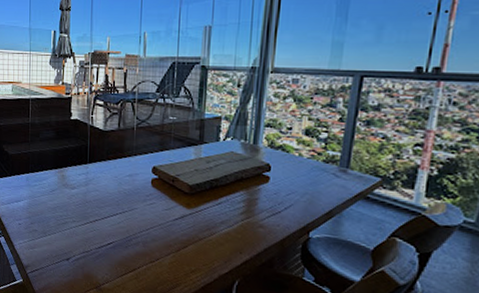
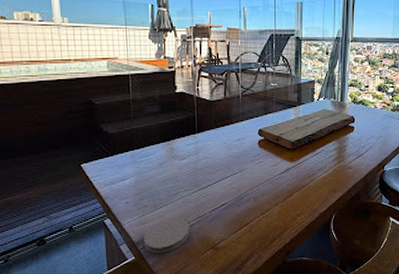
coaster: none [31,247,75,282] -> present [143,218,189,254]

